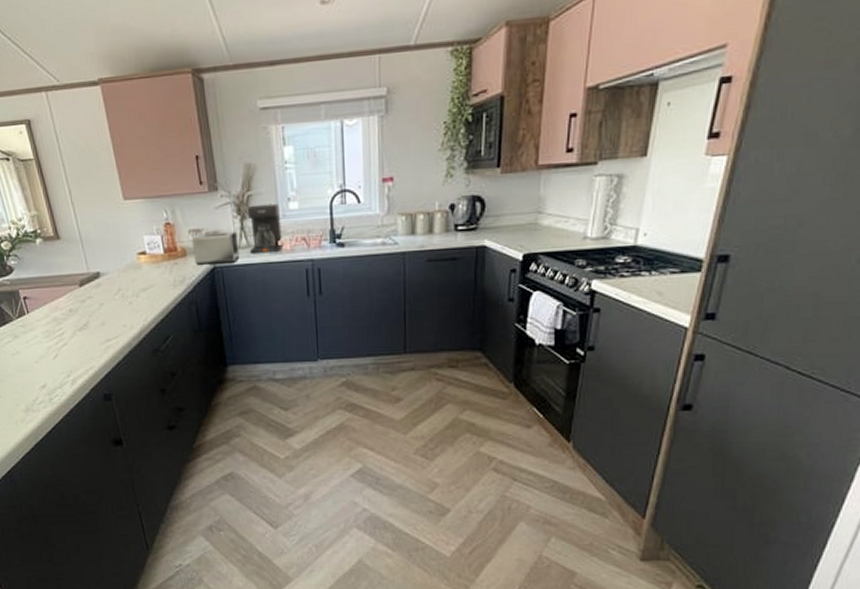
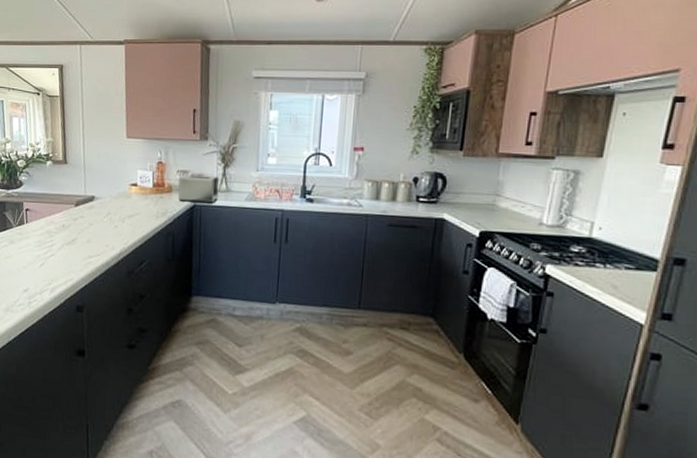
coffee maker: present [247,203,284,254] -> none [227,156,260,200]

